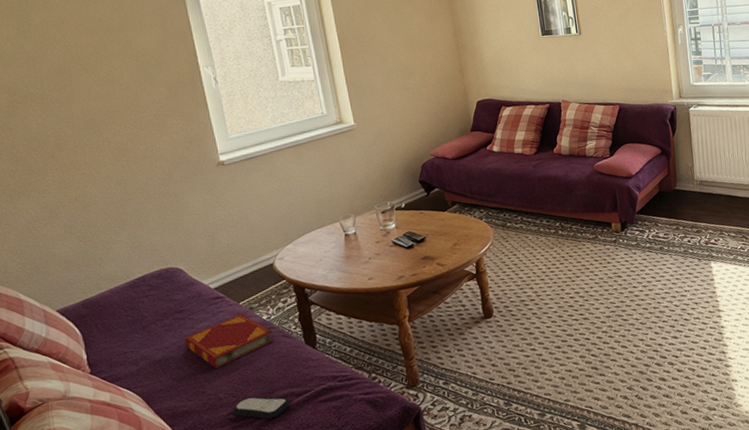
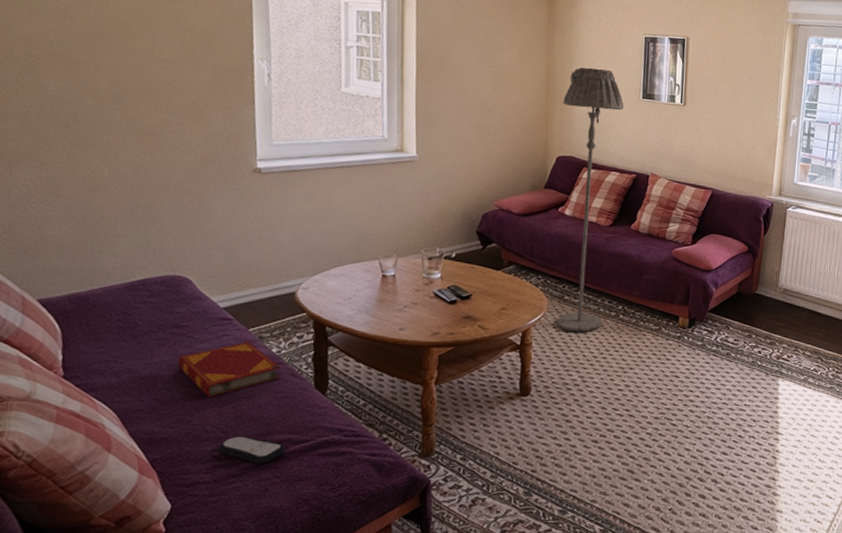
floor lamp: none [472,16,545,254] -> present [556,67,624,332]

